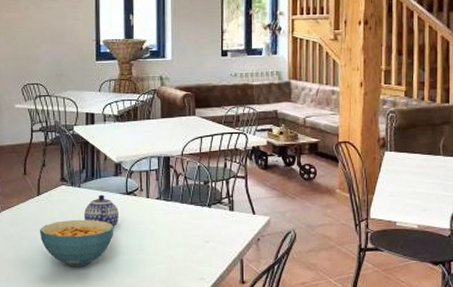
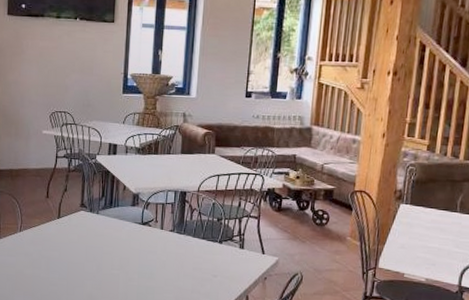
cereal bowl: present [39,219,114,267] -> none [57,244,128,289]
teapot: present [84,194,119,226] -> none [100,222,133,253]

